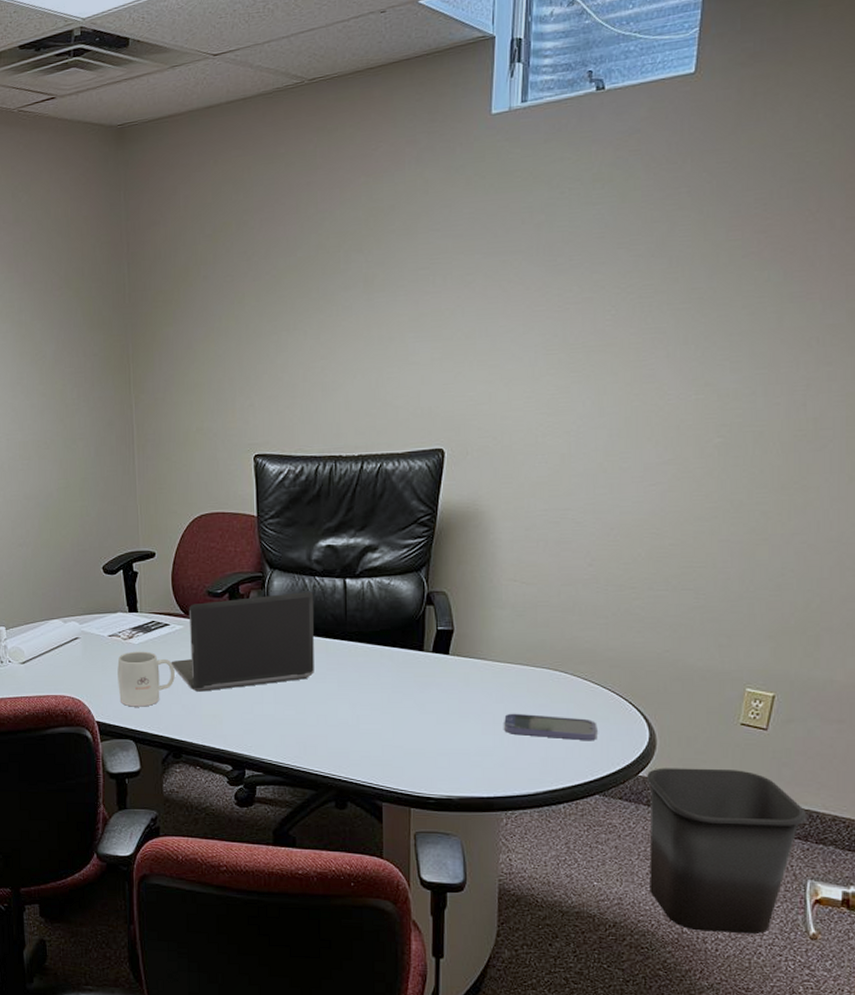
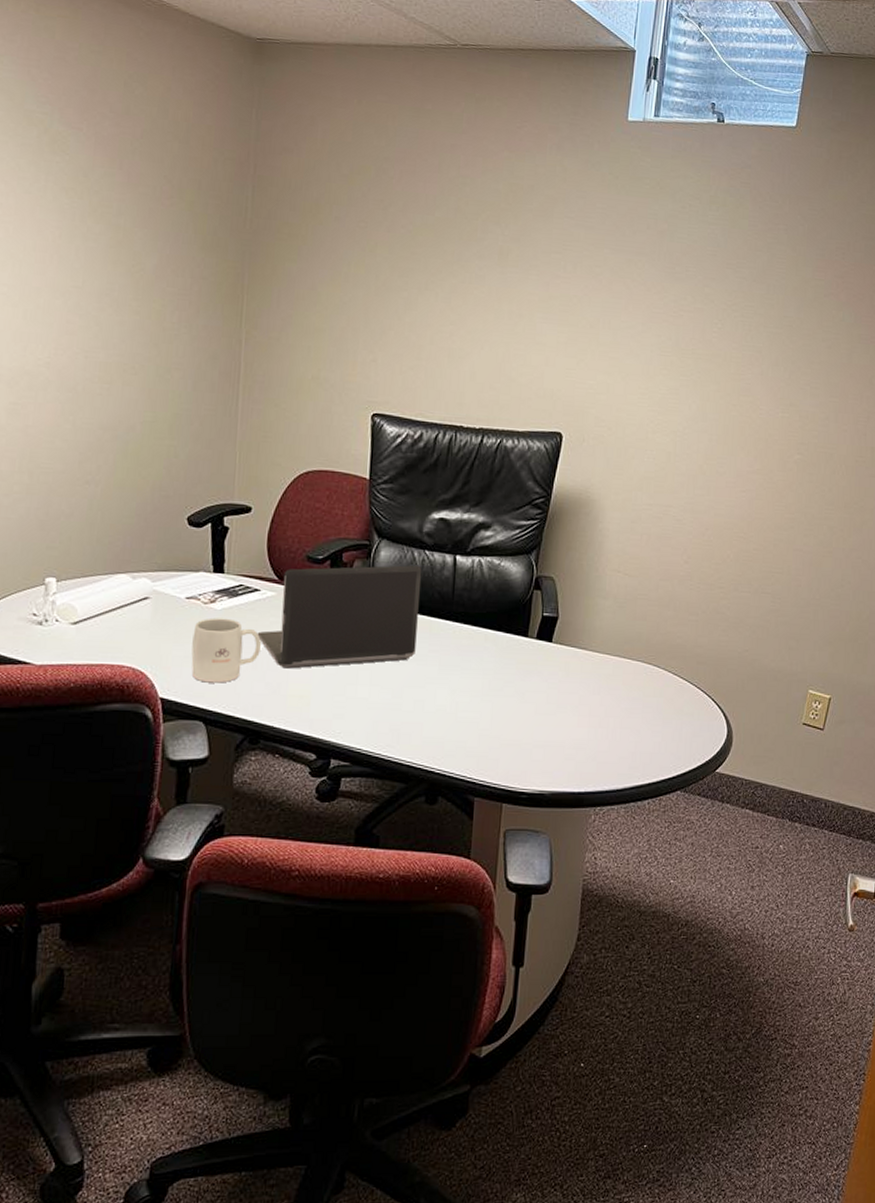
mobile phone: present [504,713,598,740] -> none [599,705,683,735]
waste bin: present [646,768,808,934] -> none [719,764,852,927]

